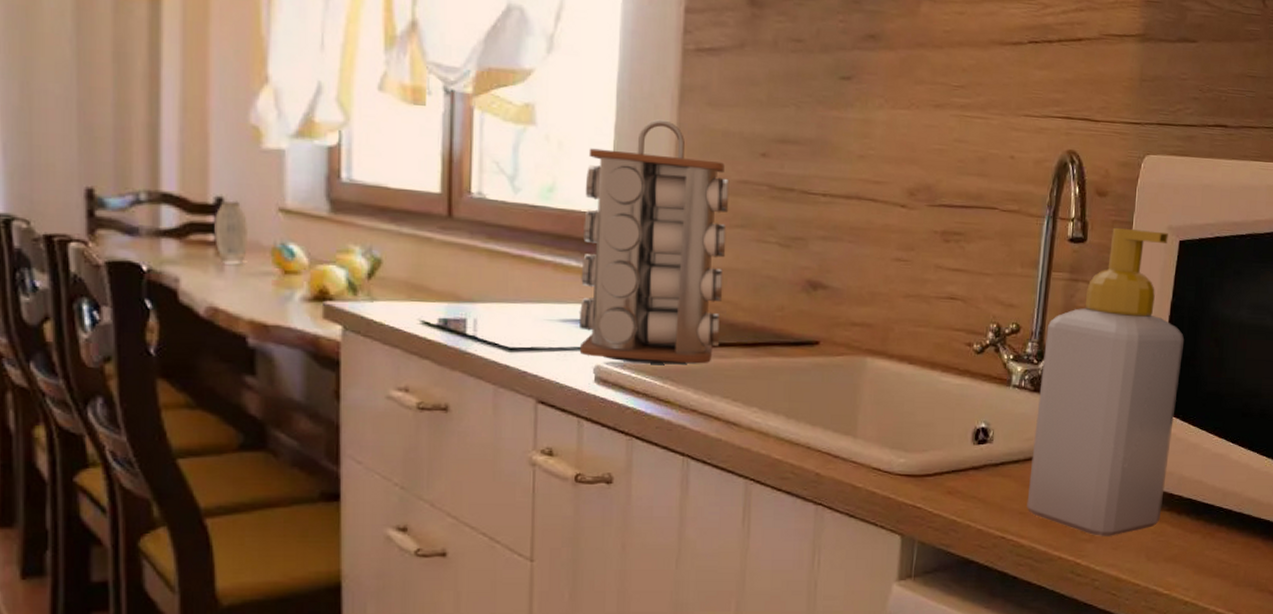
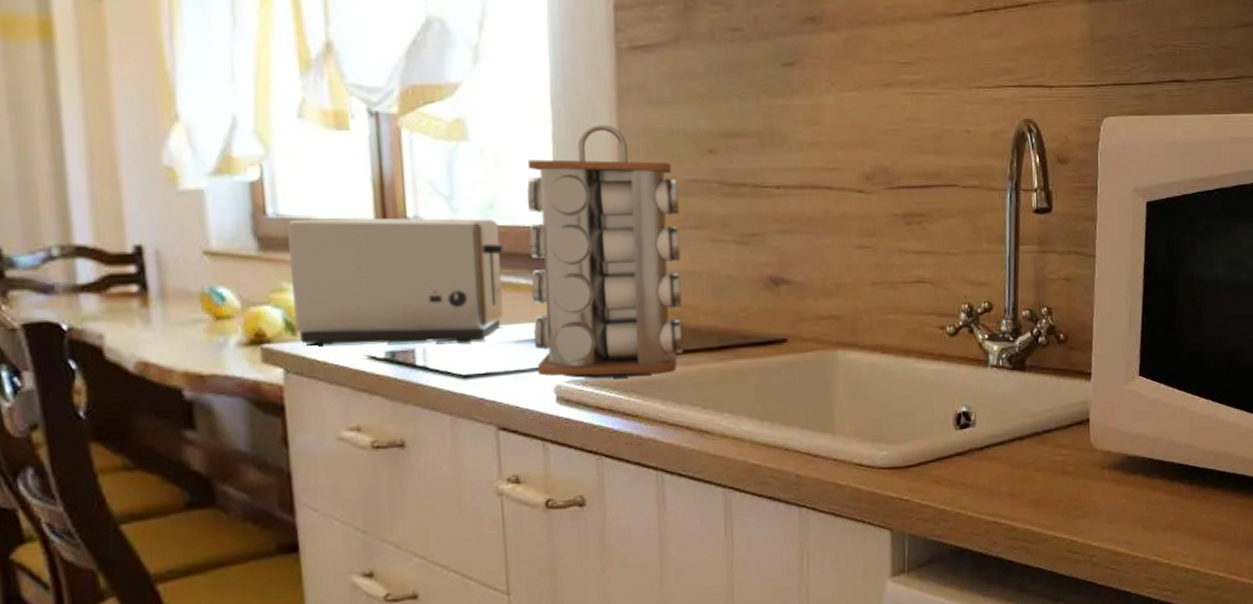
vase: present [214,200,249,265] -> none [135,247,174,315]
toaster: none [356,185,560,318] -> present [287,217,505,345]
soap bottle: present [1027,227,1185,536] -> none [1016,194,1161,512]

